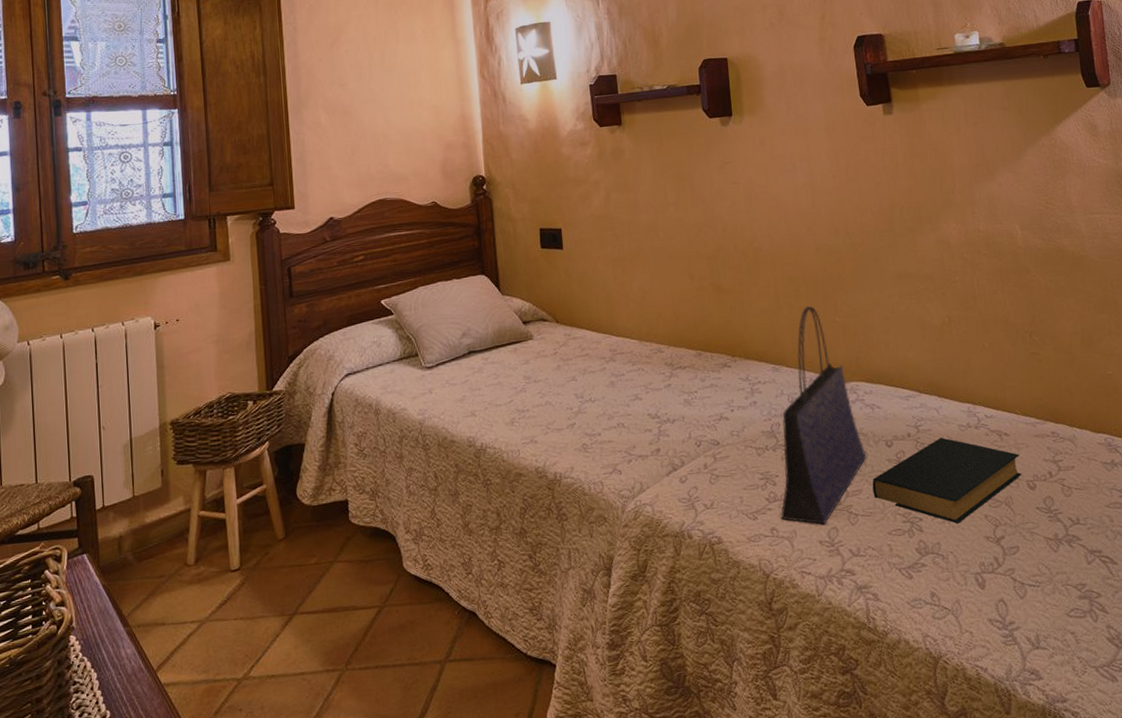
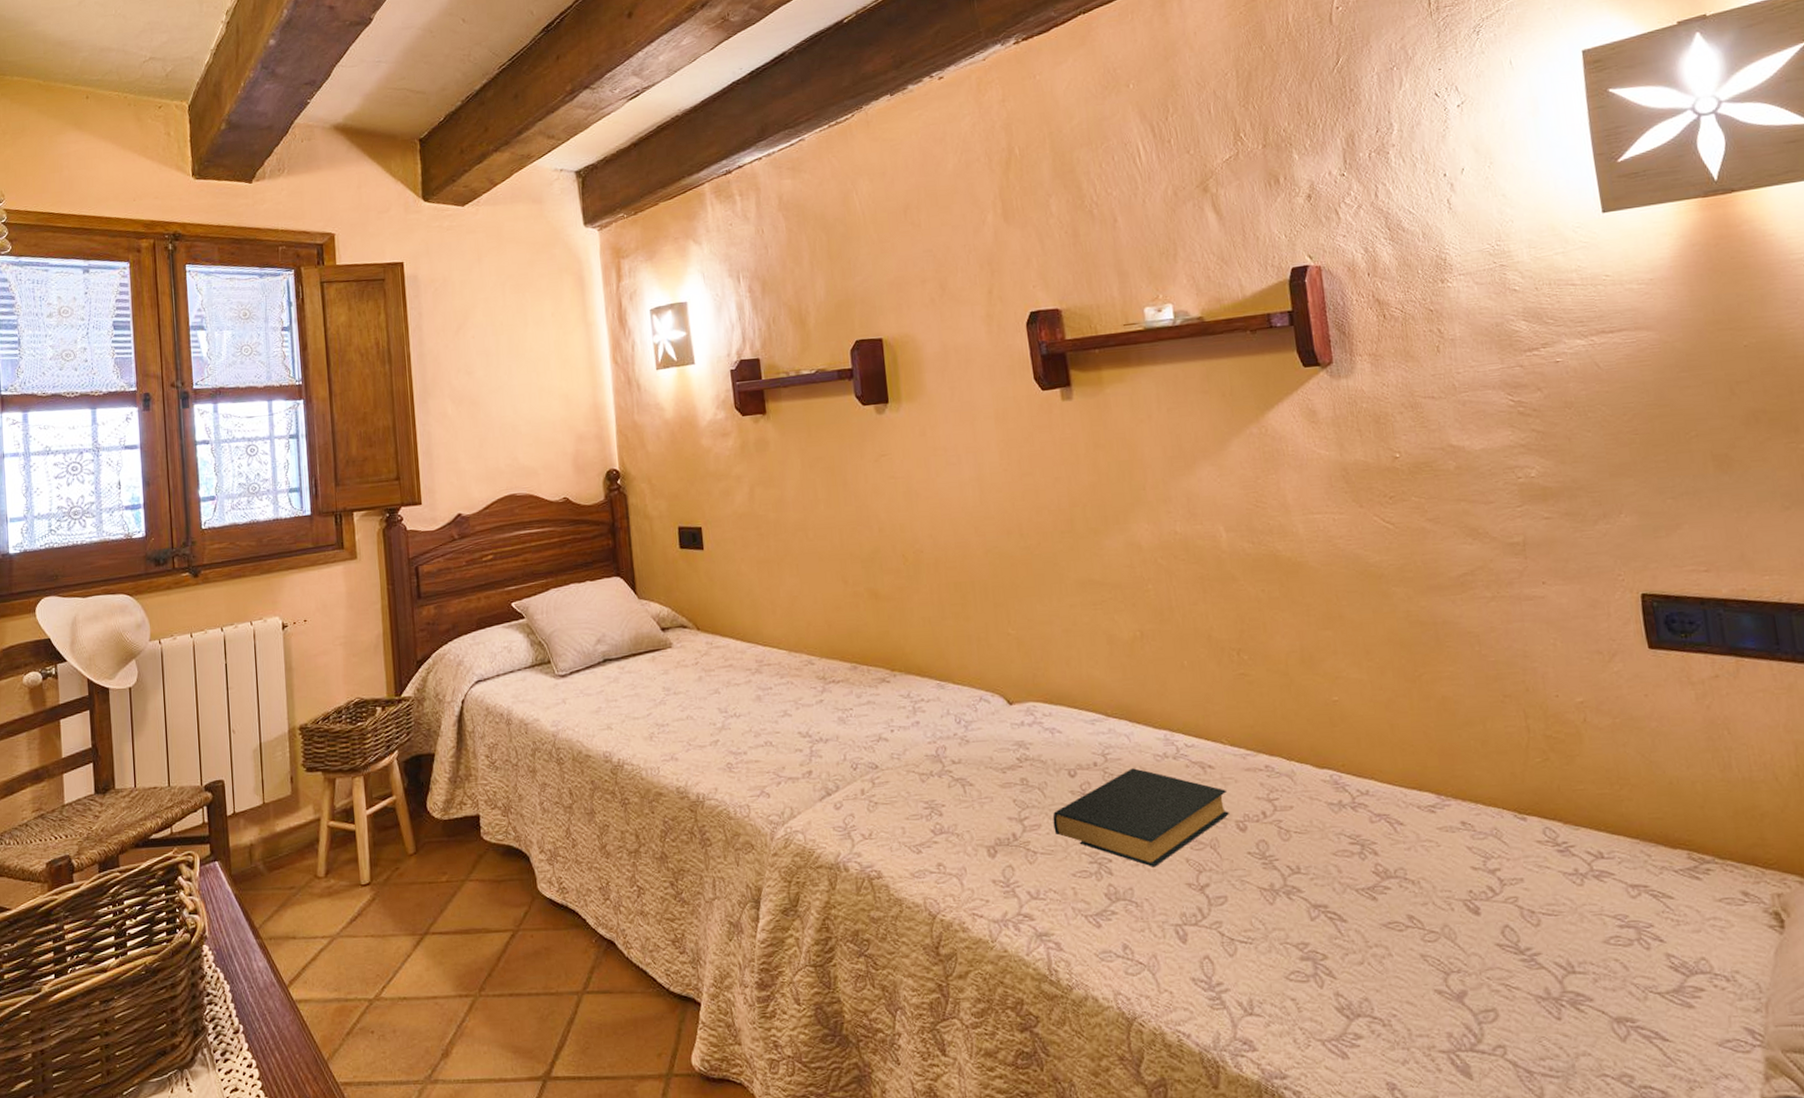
tote bag: present [780,305,867,525] -> none [947,615,1046,862]

